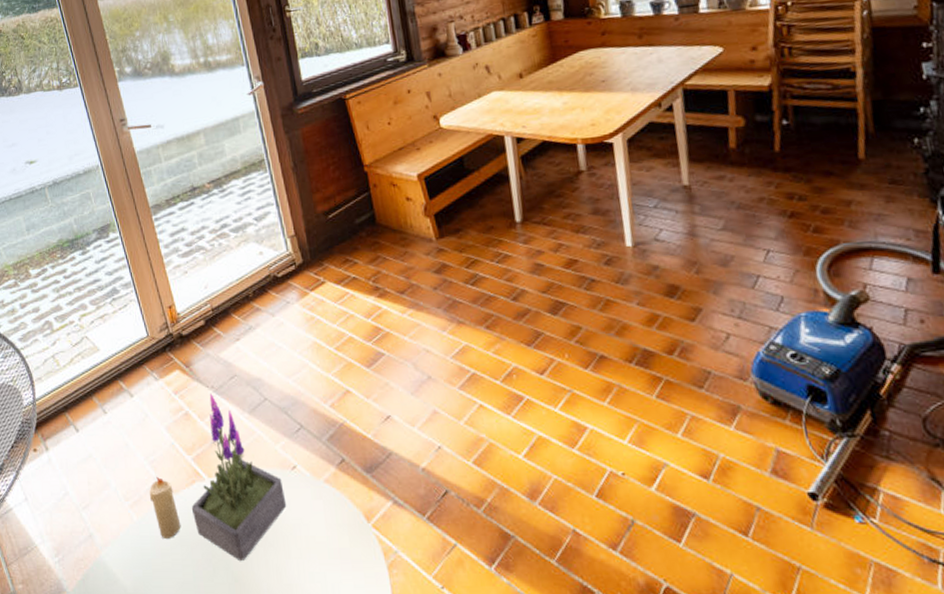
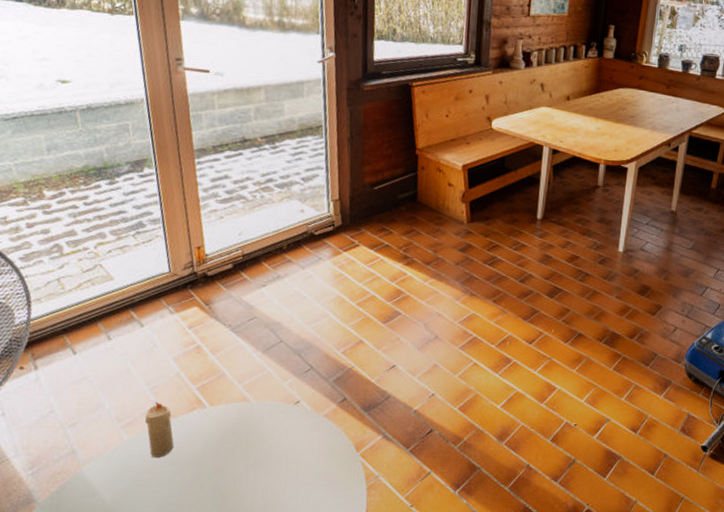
potted plant: present [191,393,287,562] -> none [187,331,284,480]

